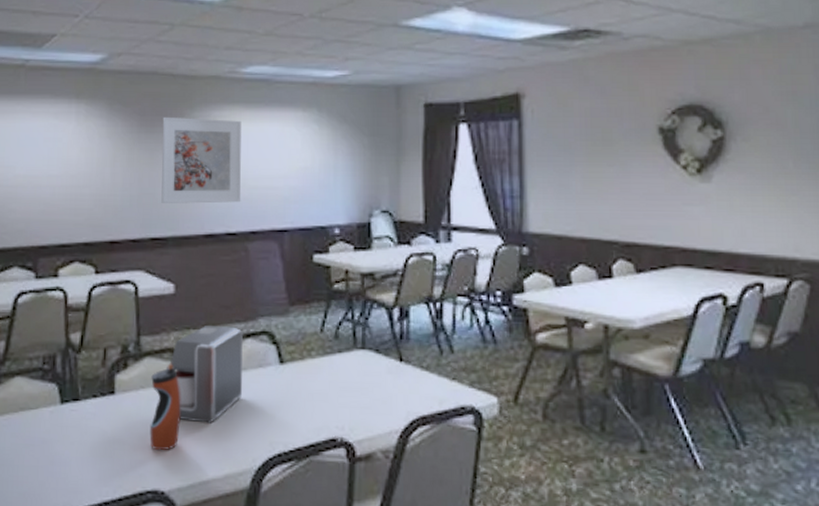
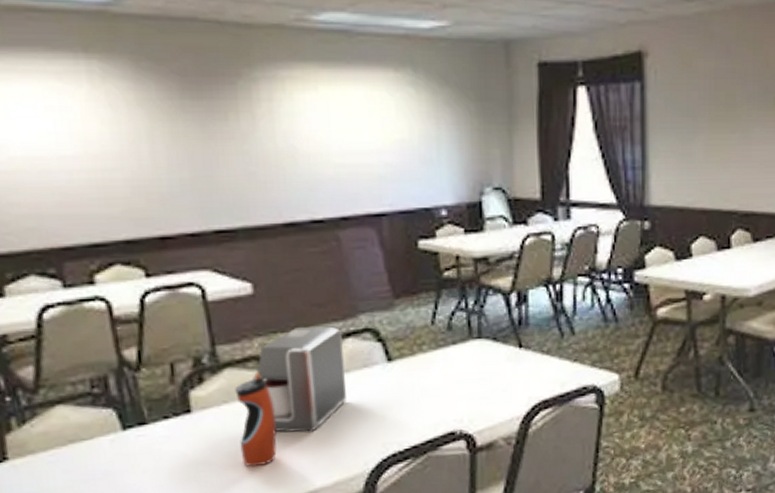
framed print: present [161,116,242,204] -> none [212,77,327,188]

